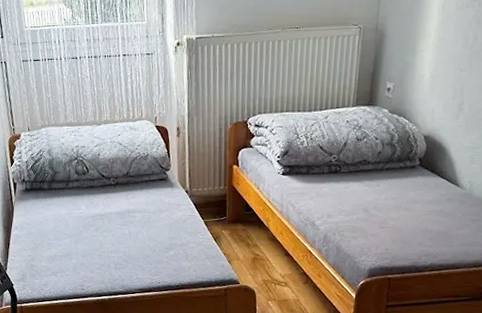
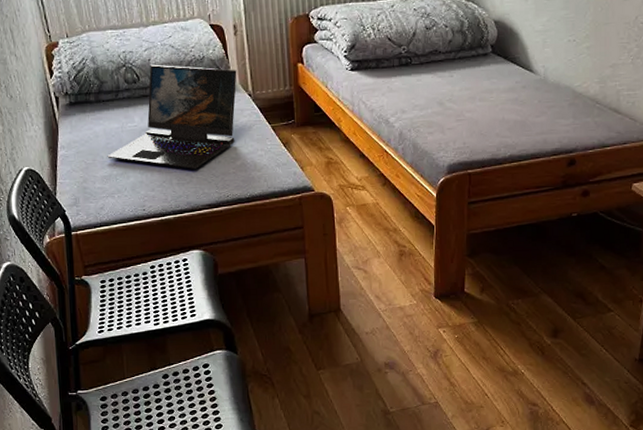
laptop: none [54,159,177,255] -> present [107,64,237,169]

